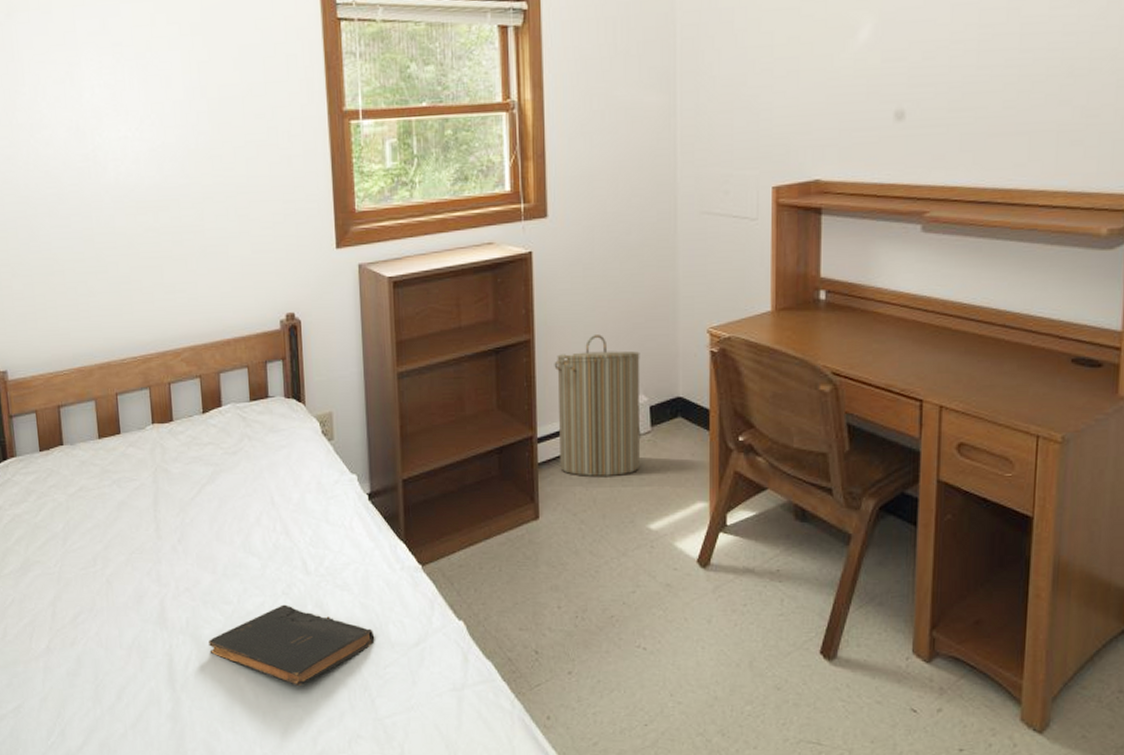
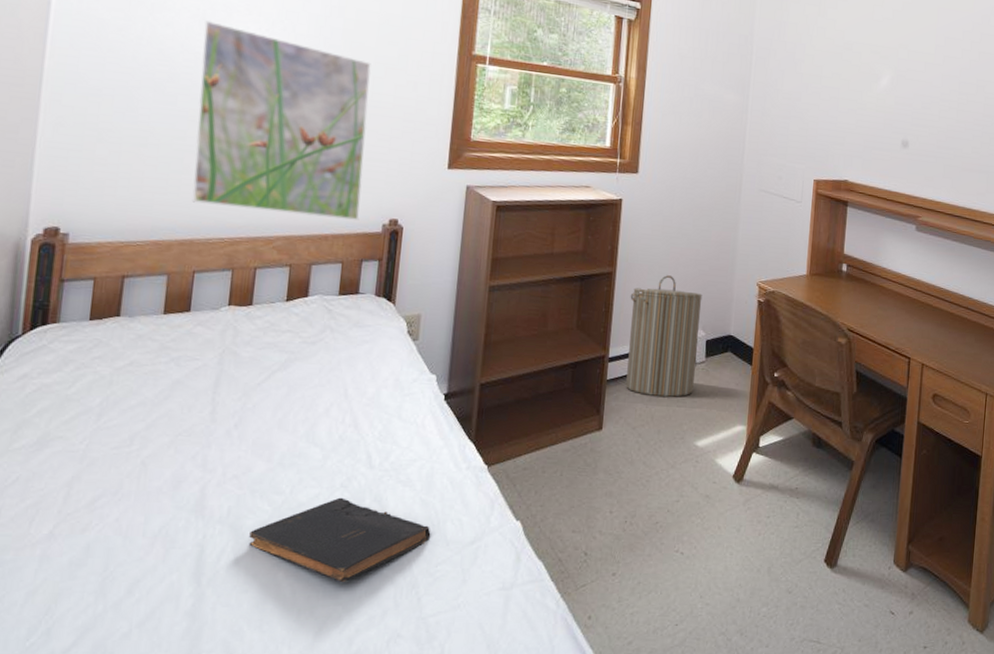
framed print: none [79,131,257,326] -> present [192,20,372,220]

